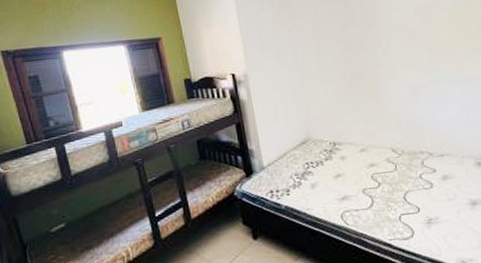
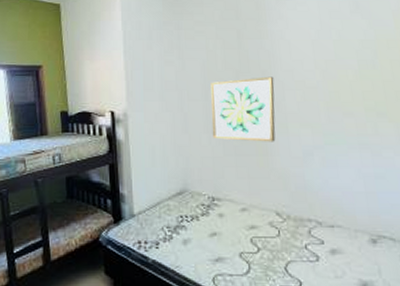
wall art: none [321,25,385,89] -> present [211,76,276,142]

